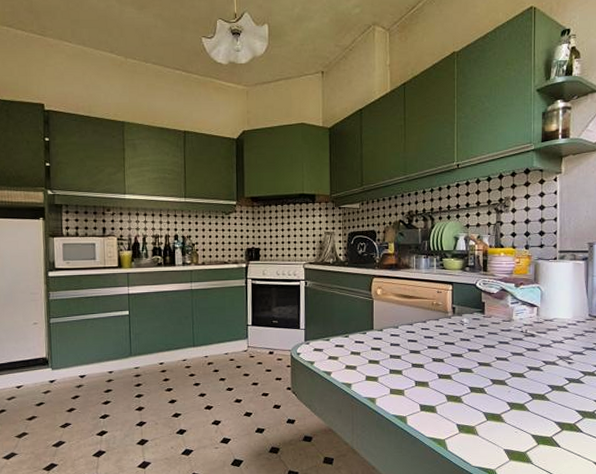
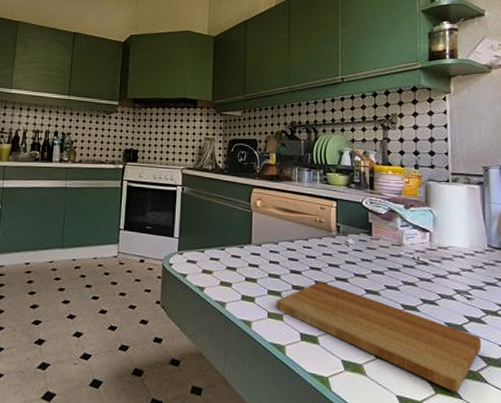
cutting board: none [397,359,579,442] -> present [276,282,482,392]

